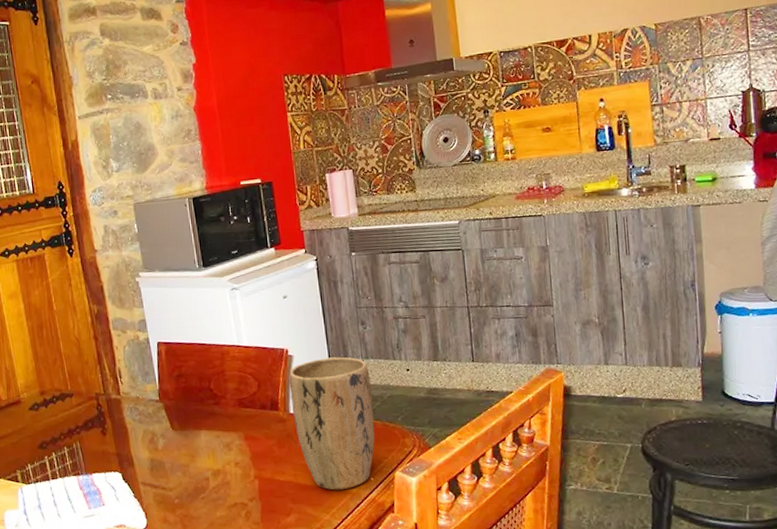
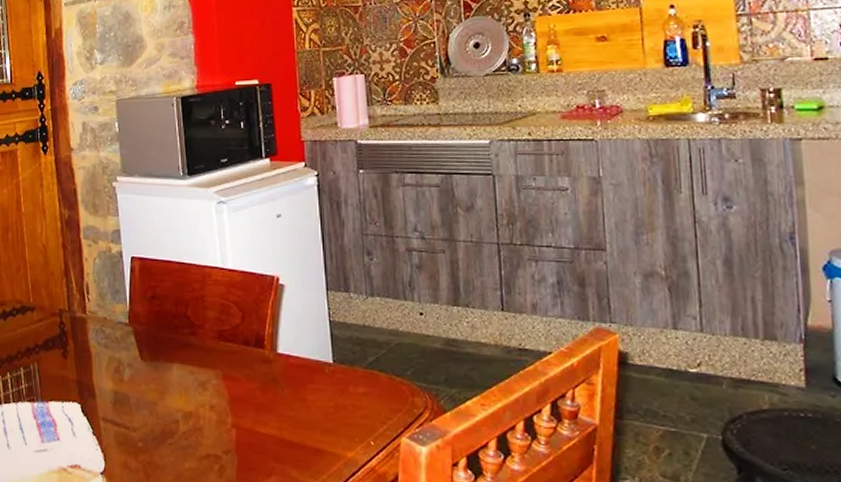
plant pot: present [289,357,375,491] -> none [278,291,378,453]

